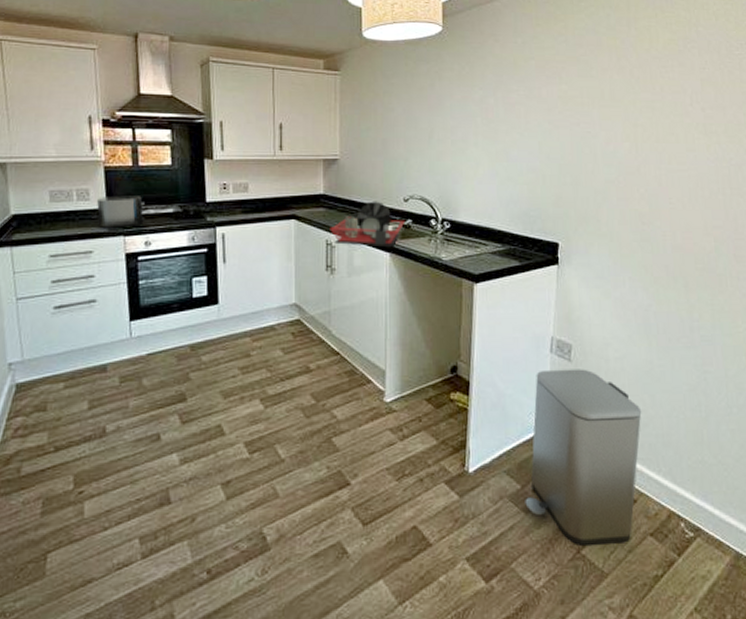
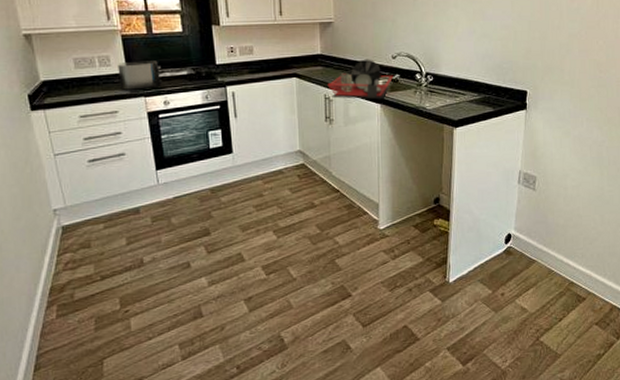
pedal bin: present [525,369,642,545] -> none [495,196,593,335]

